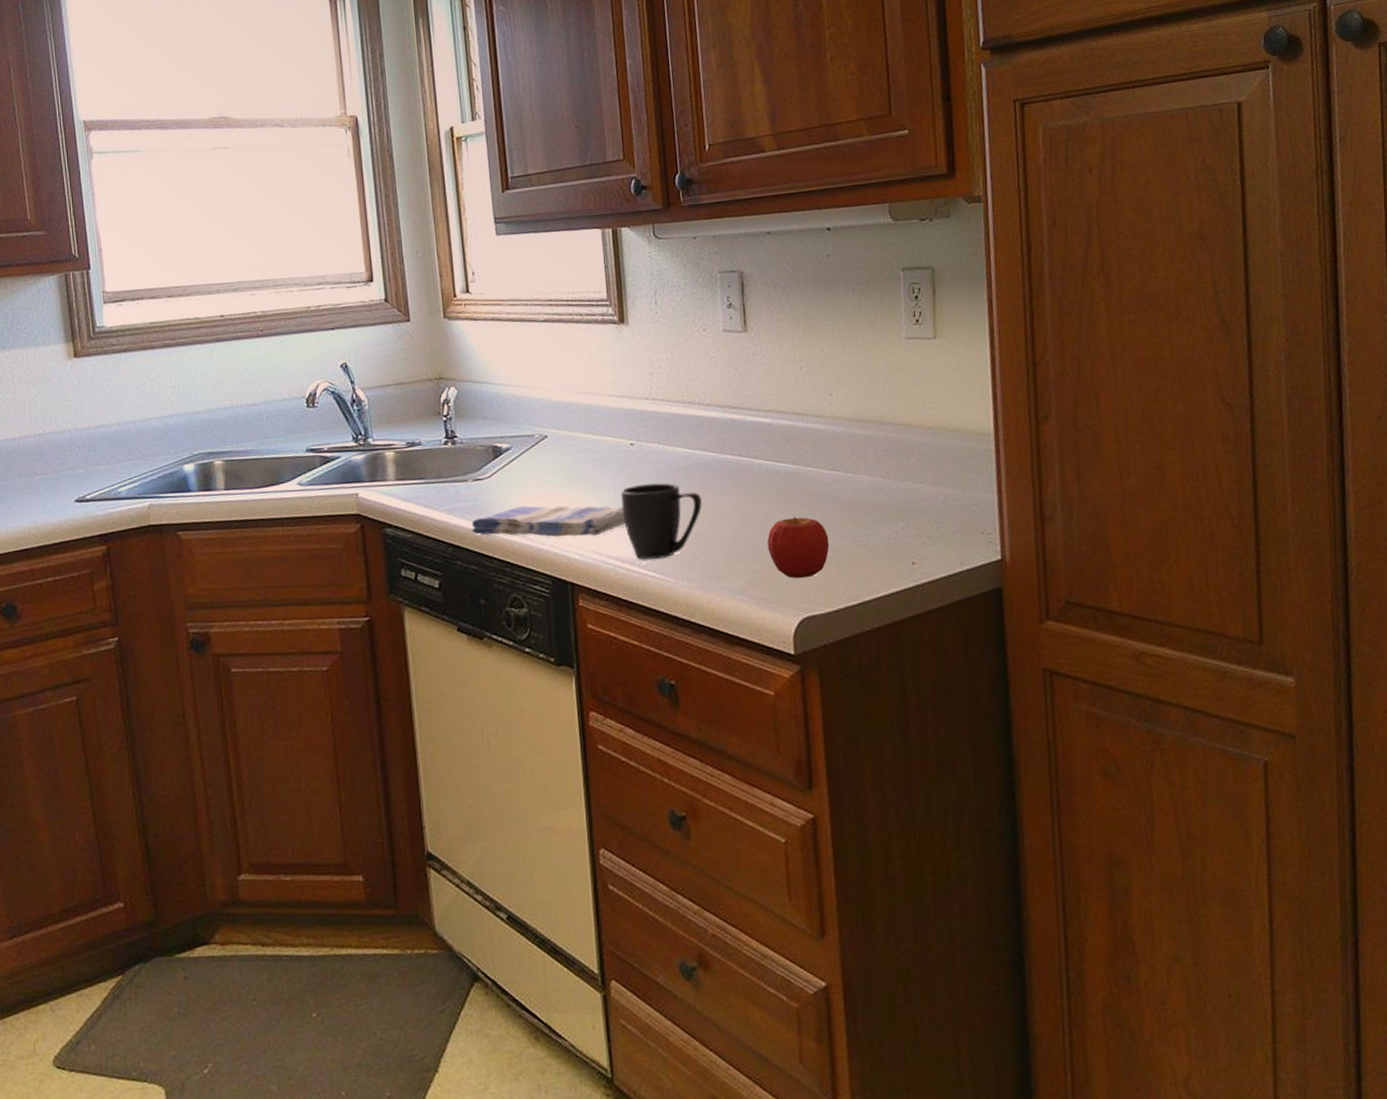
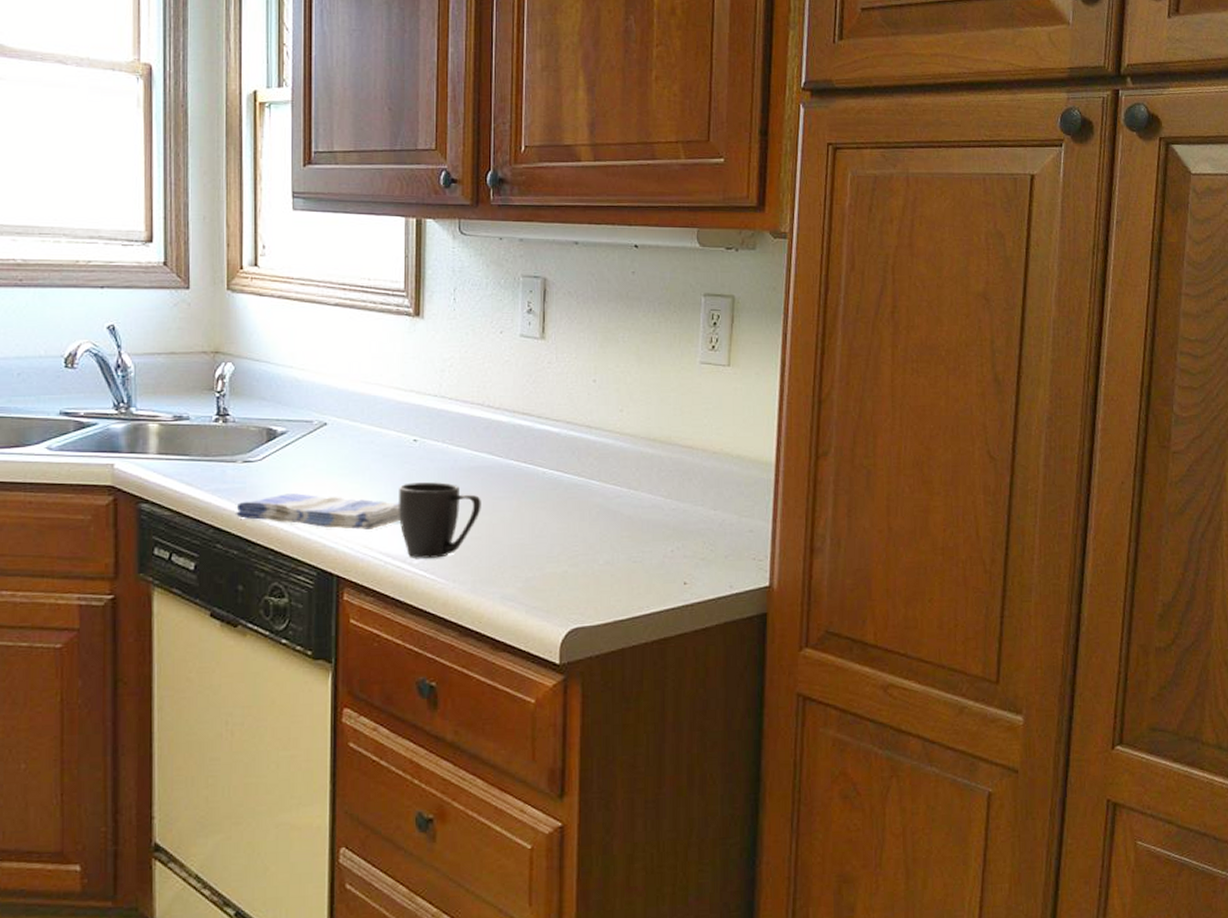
apple: present [767,516,830,579] -> none [544,527,605,590]

